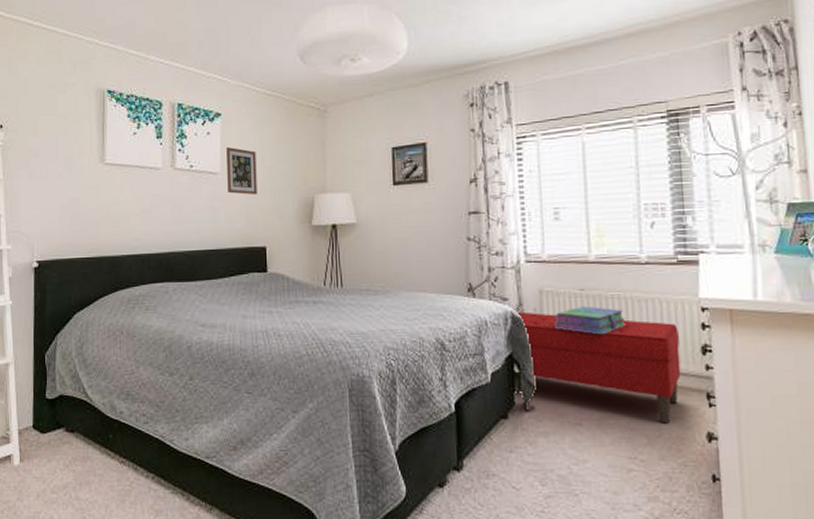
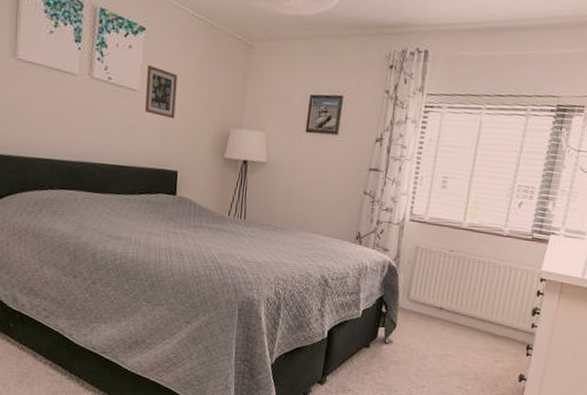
bench: present [517,312,681,424] -> none [394,262,519,365]
stack of books: present [554,305,625,335] -> none [422,264,480,290]

